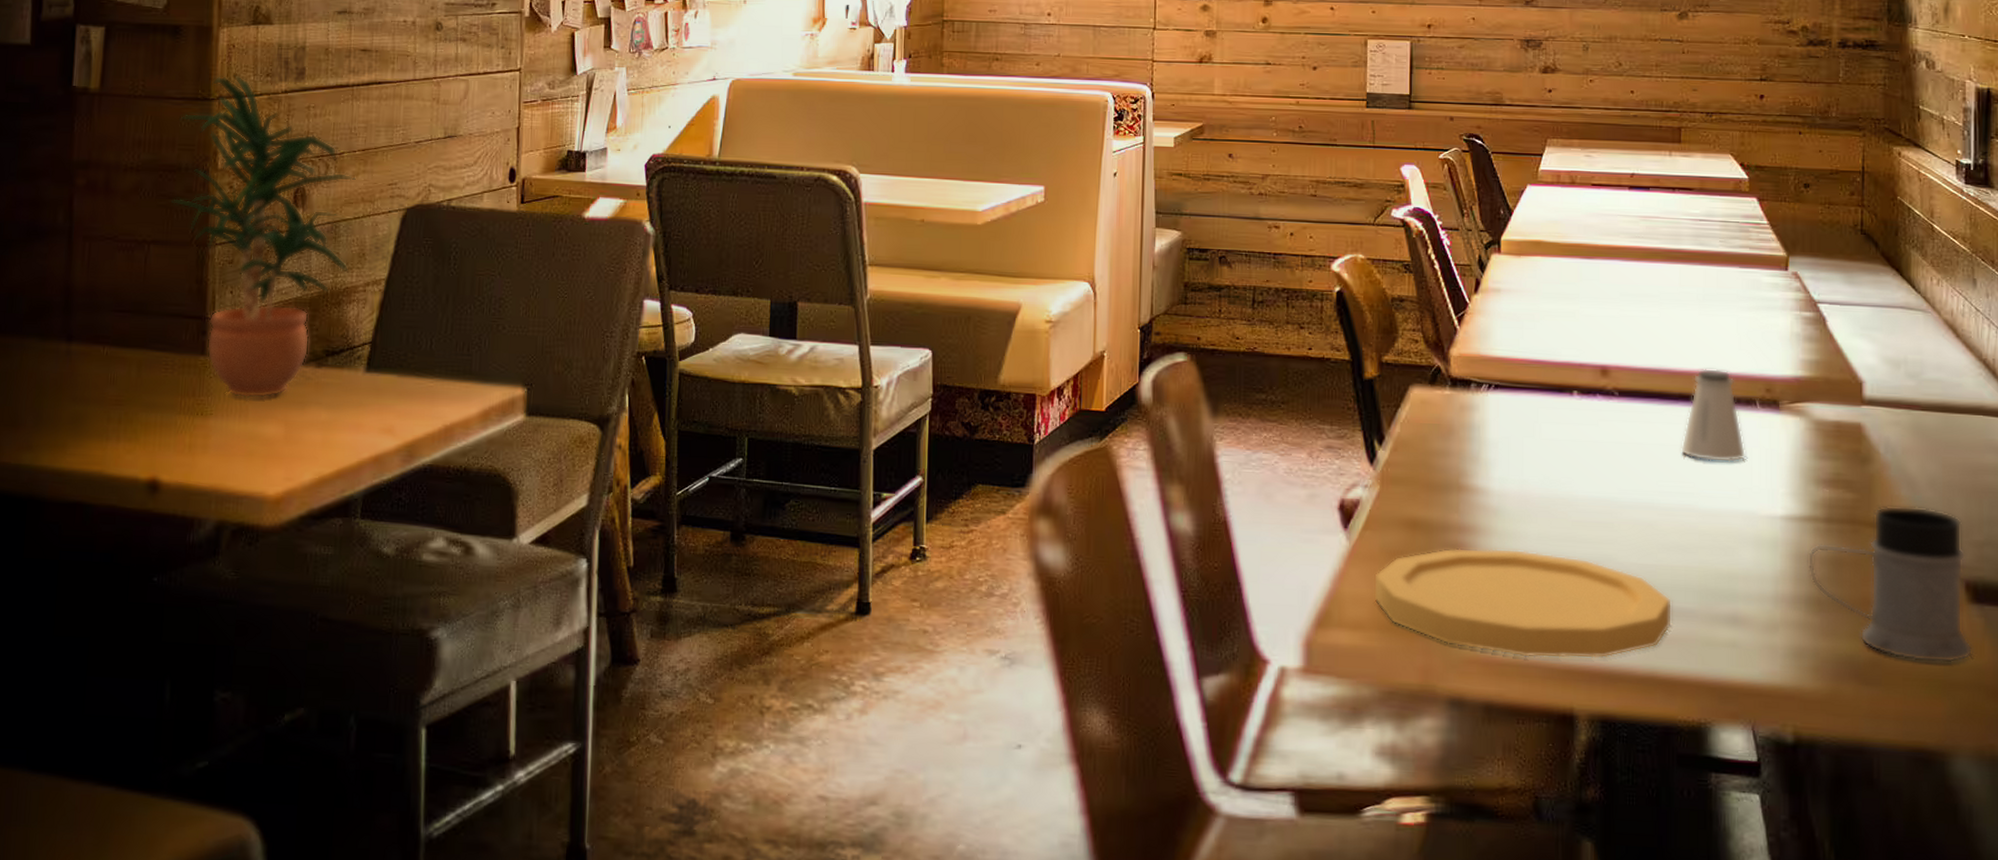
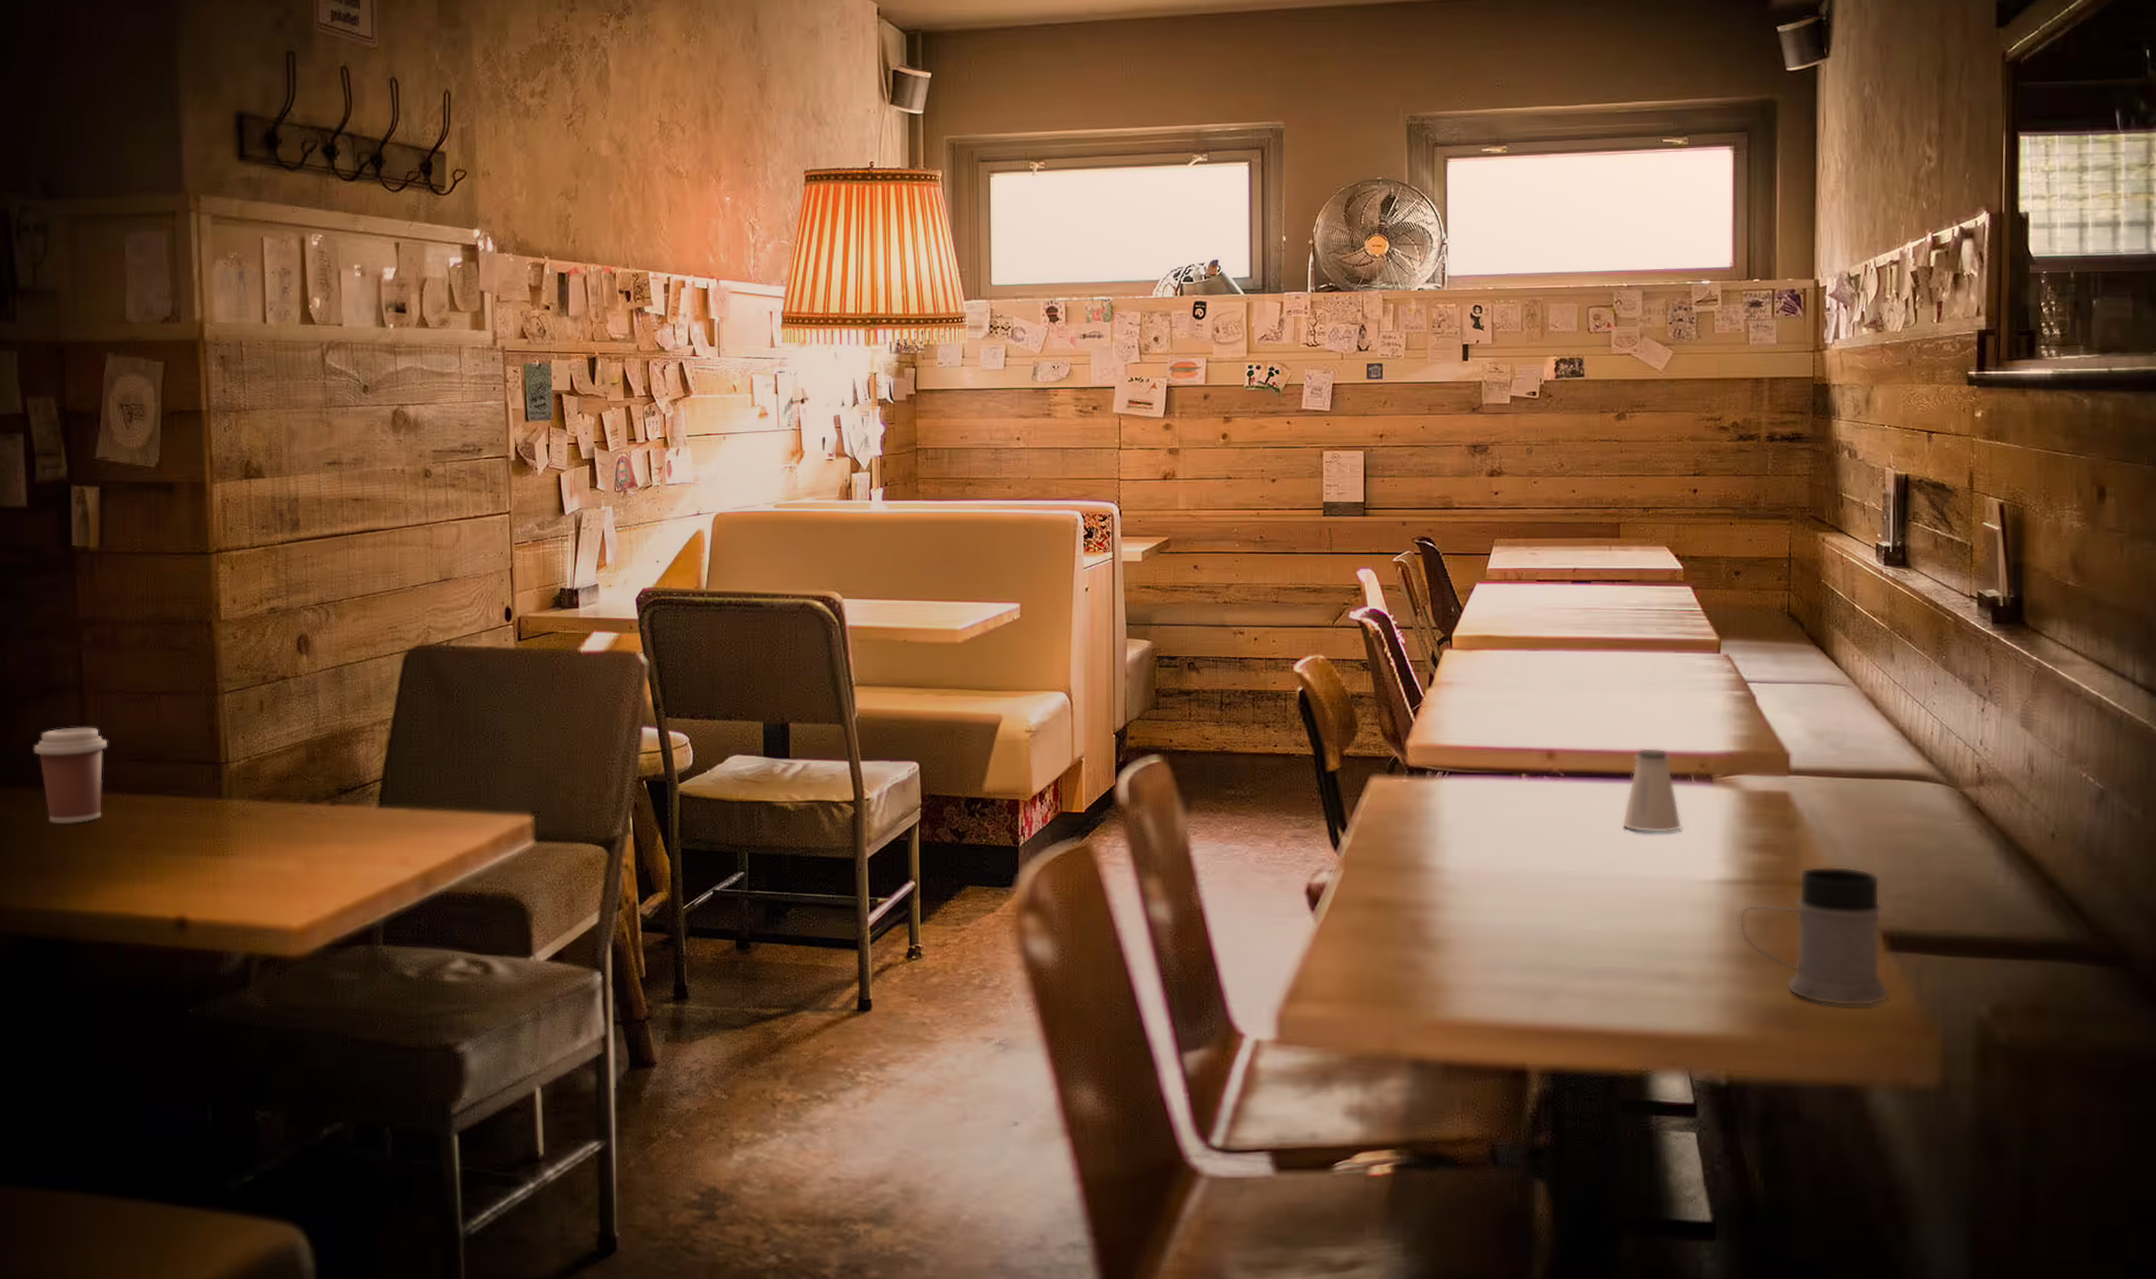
coffee cup: none [16,274,93,374] -> present [33,727,108,823]
potted plant: present [172,74,356,399] -> none [178,528,356,838]
plate: present [1374,548,1673,659] -> none [1341,922,1616,1020]

